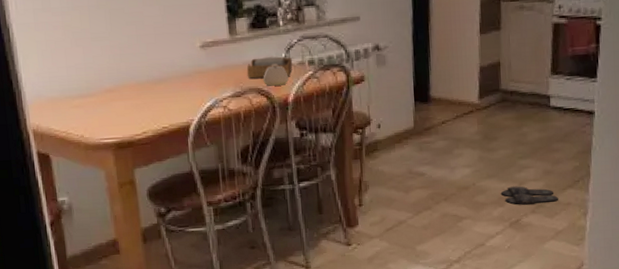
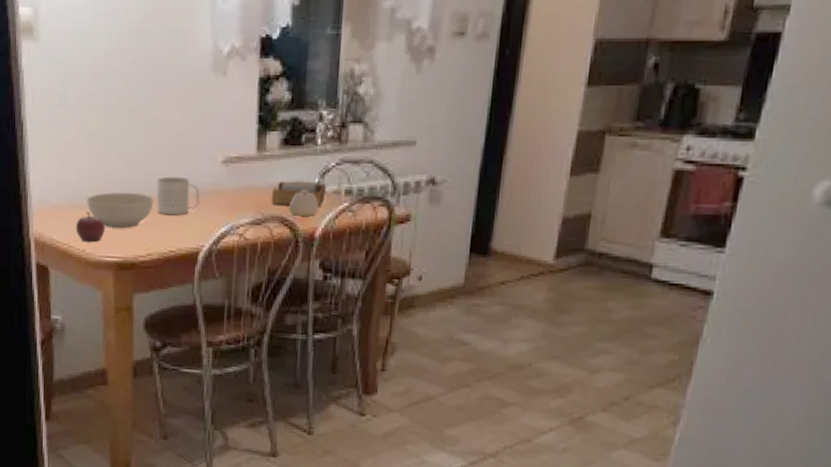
fruit: none [71,100,100,127] -> present [75,211,105,242]
bowl: none [79,80,143,113] -> present [87,192,154,228]
mug: none [143,62,185,97] -> present [156,176,200,216]
slippers: present [501,186,559,205] -> none [565,373,642,401]

